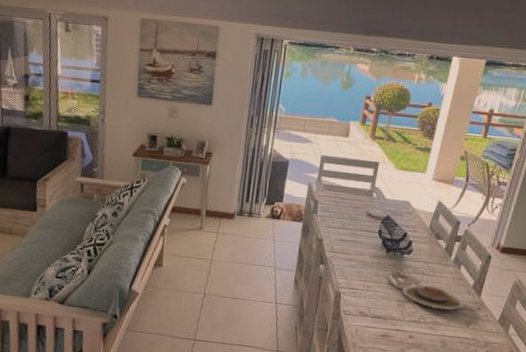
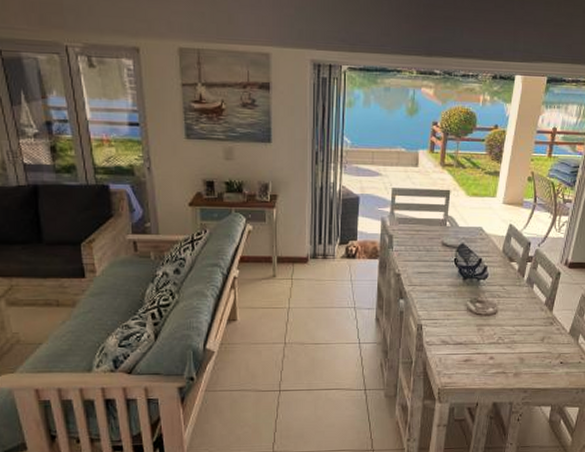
plate: present [402,285,464,310] -> none [480,308,537,329]

